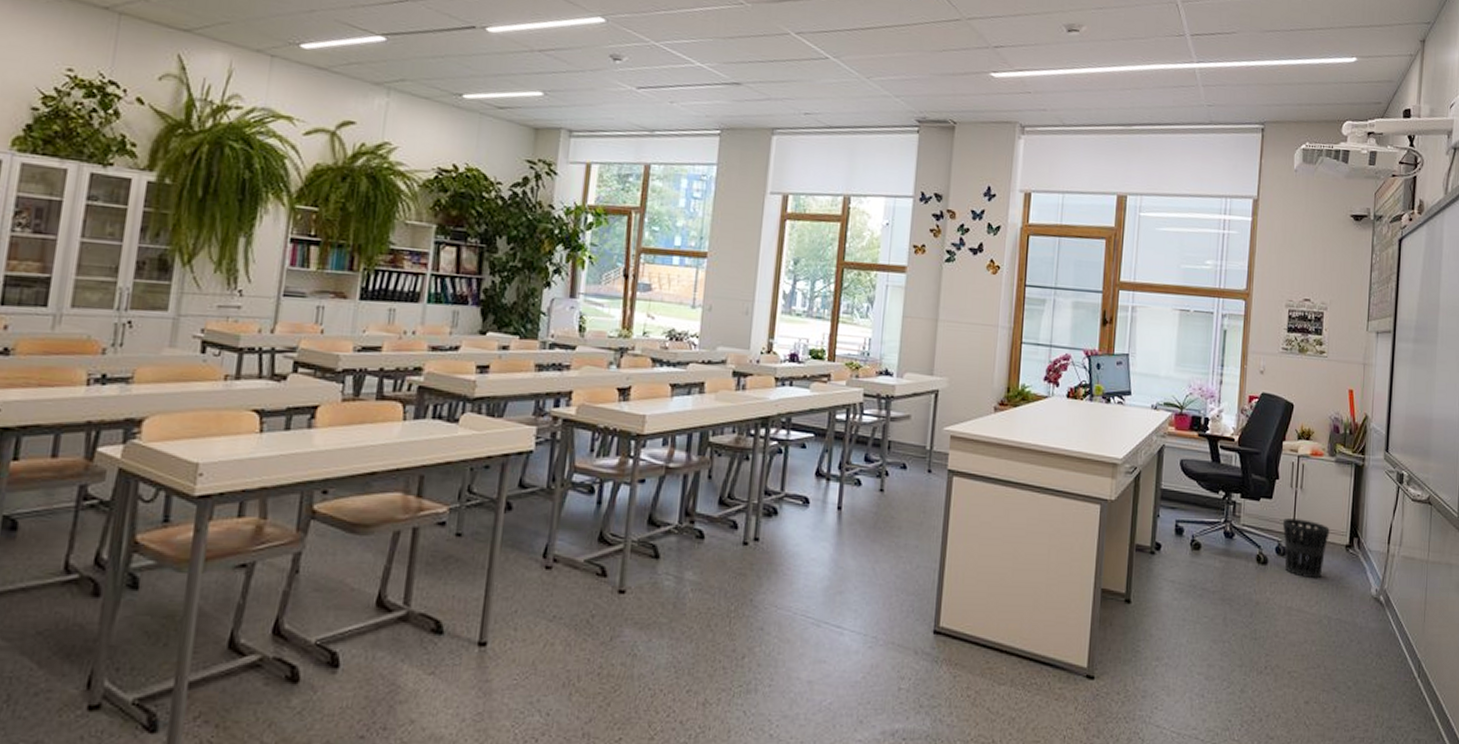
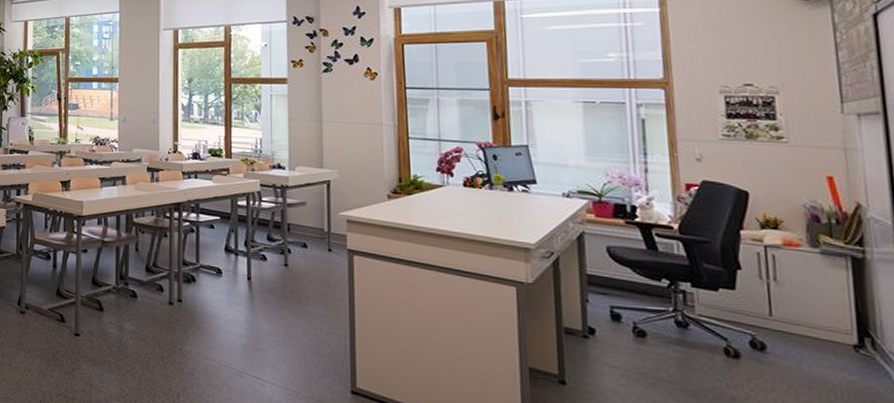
wastebasket: present [1282,518,1330,579] -> none [754,311,826,380]

